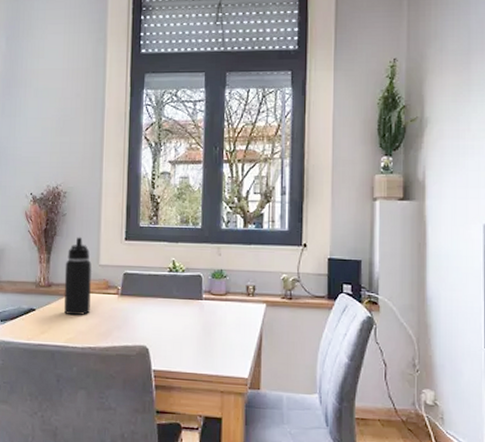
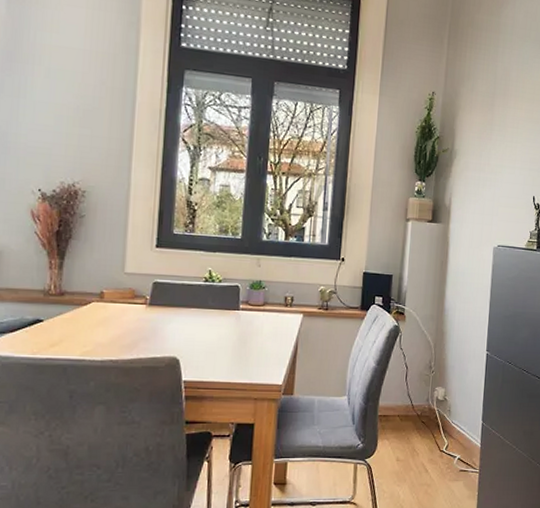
water bottle: present [64,237,92,316] -> none [80,242,115,327]

